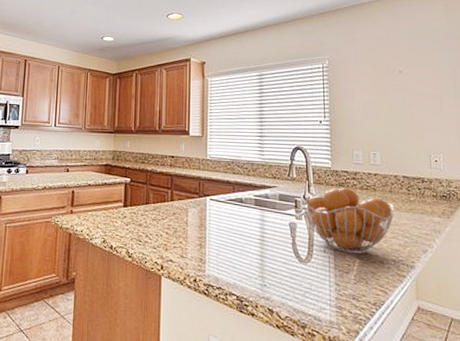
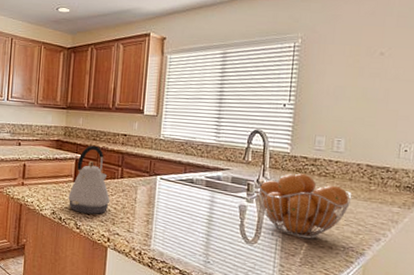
kettle: none [118,168,162,241] -> present [68,145,111,215]

